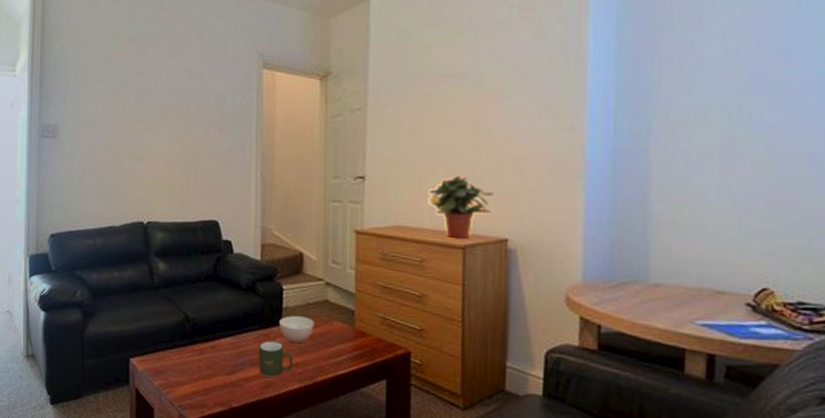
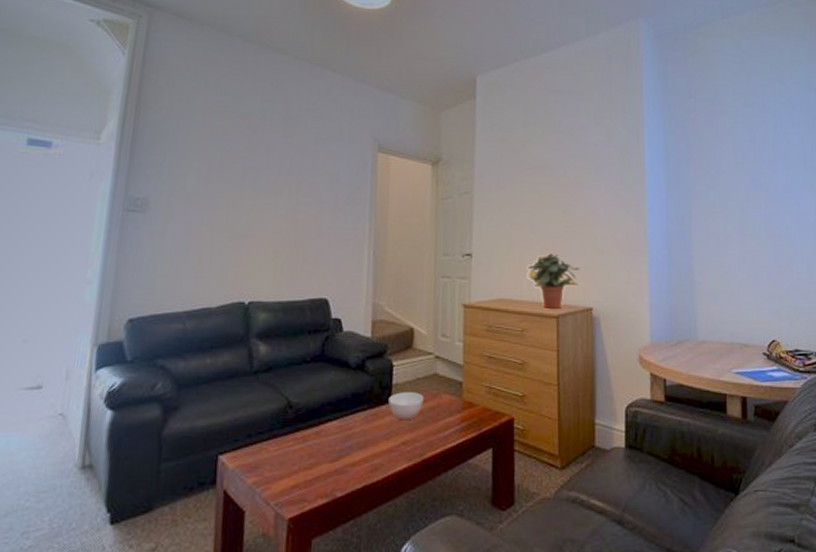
mug: present [258,341,293,378] -> none [366,420,402,459]

